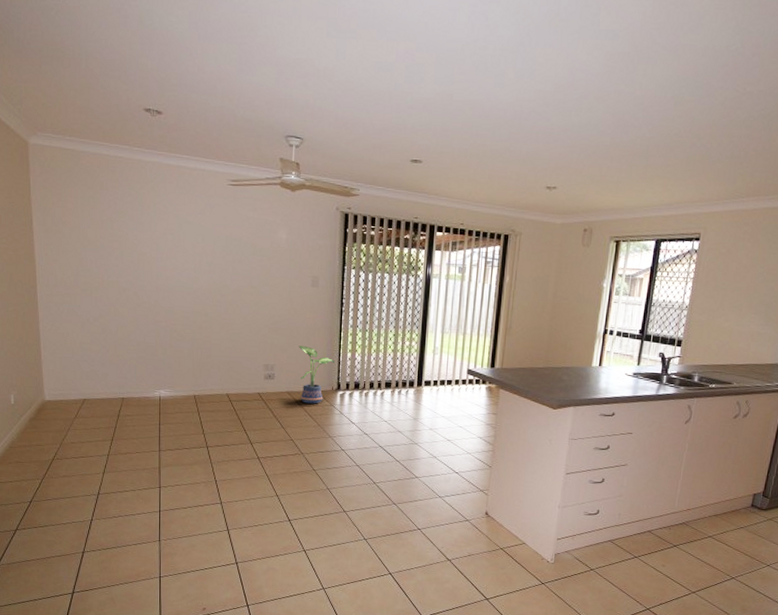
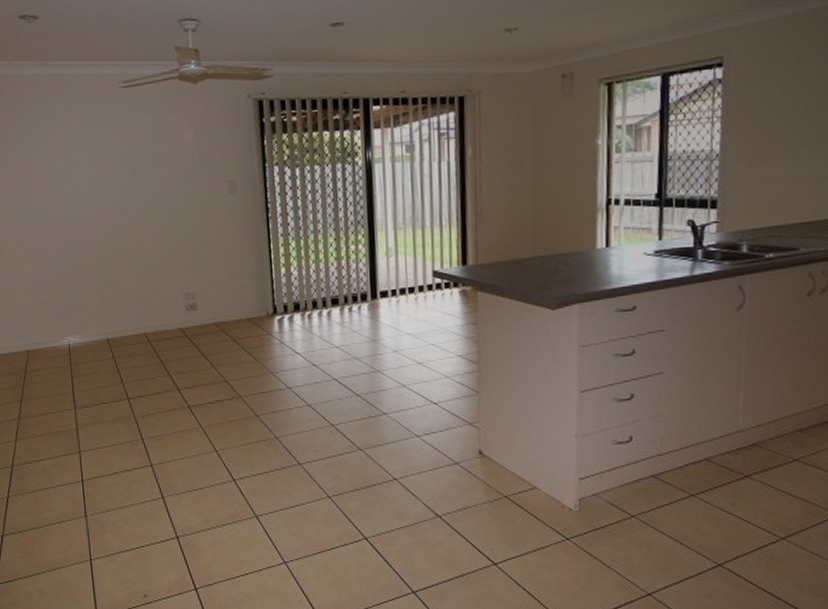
potted plant: present [298,346,334,404] -> none [221,265,266,335]

